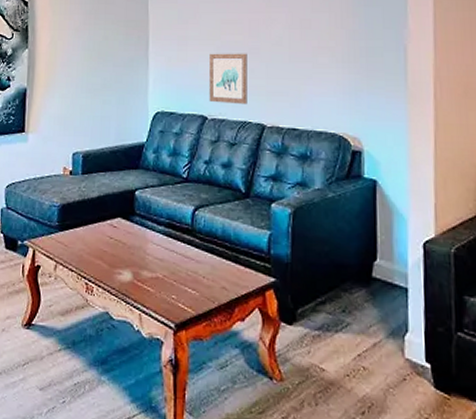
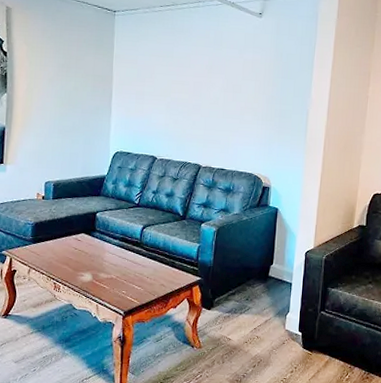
wall art: present [209,53,247,105] -> none [159,107,191,149]

